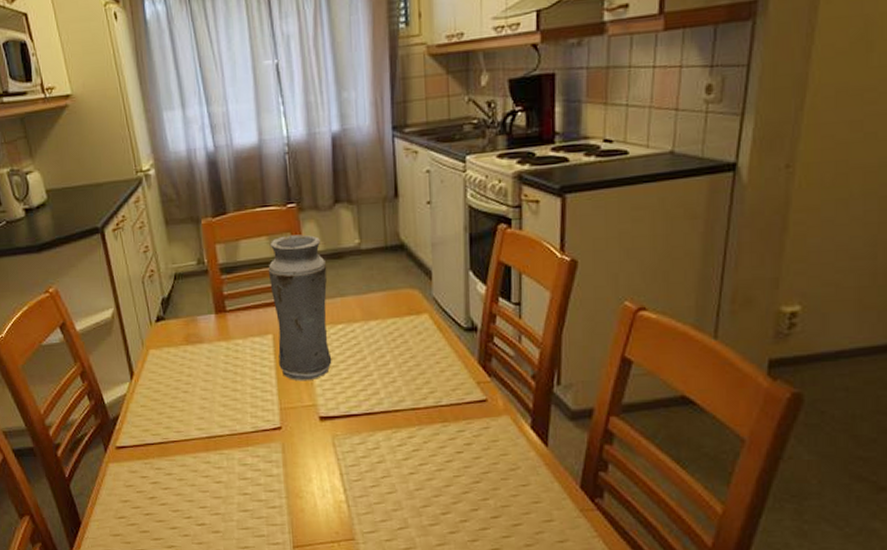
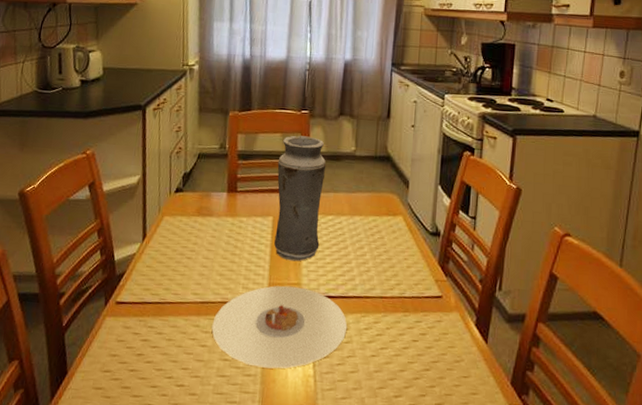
plate: none [224,408,378,498] -> present [212,286,348,369]

